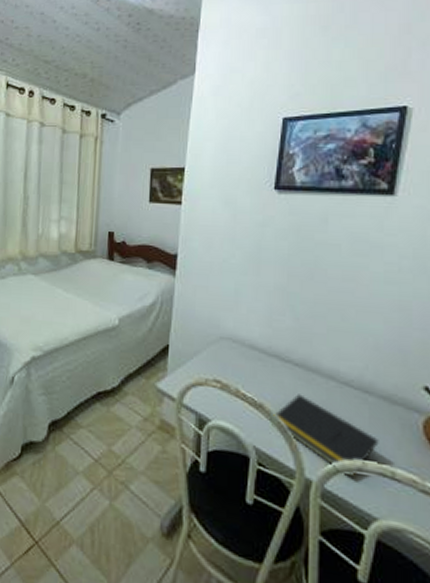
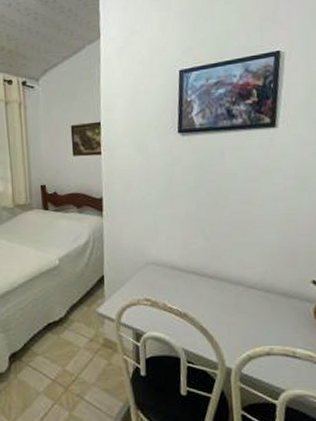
notepad: present [273,394,379,478] -> none [196,301,281,361]

